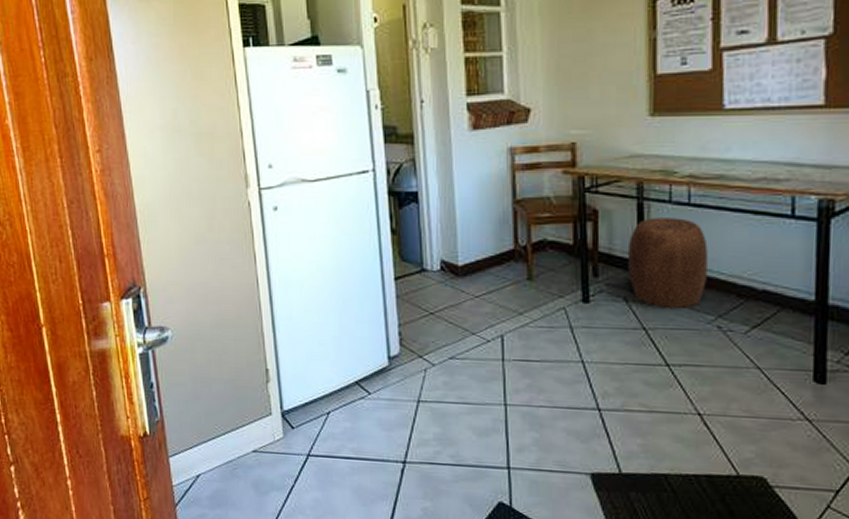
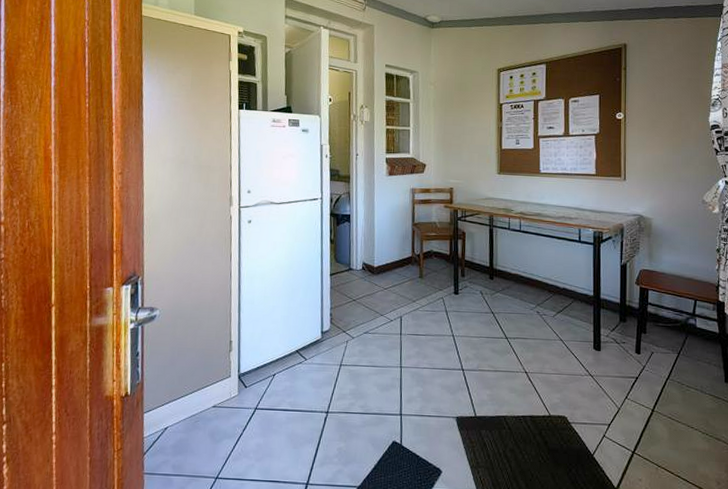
stool: present [627,217,708,308] -> none [482,239,531,299]

